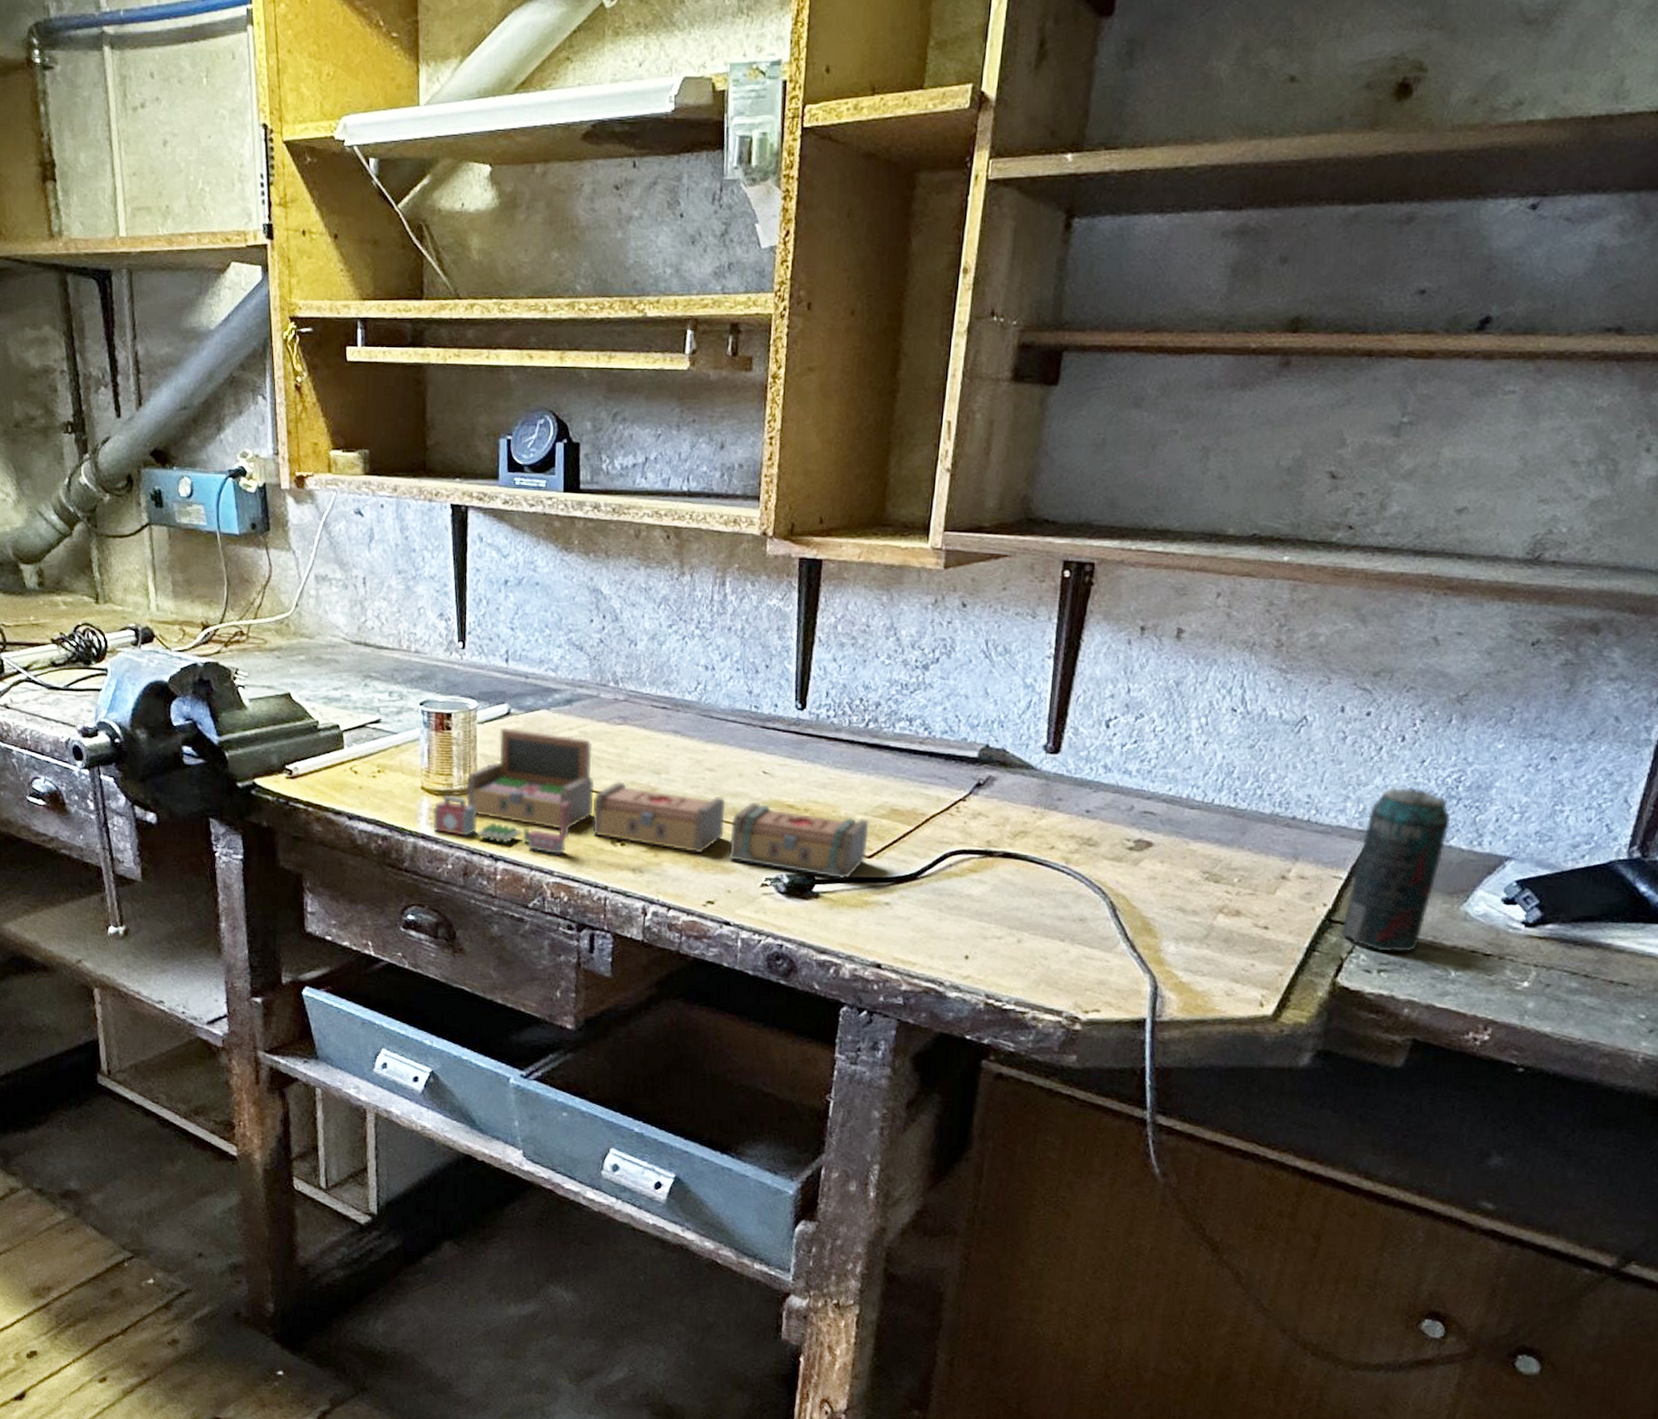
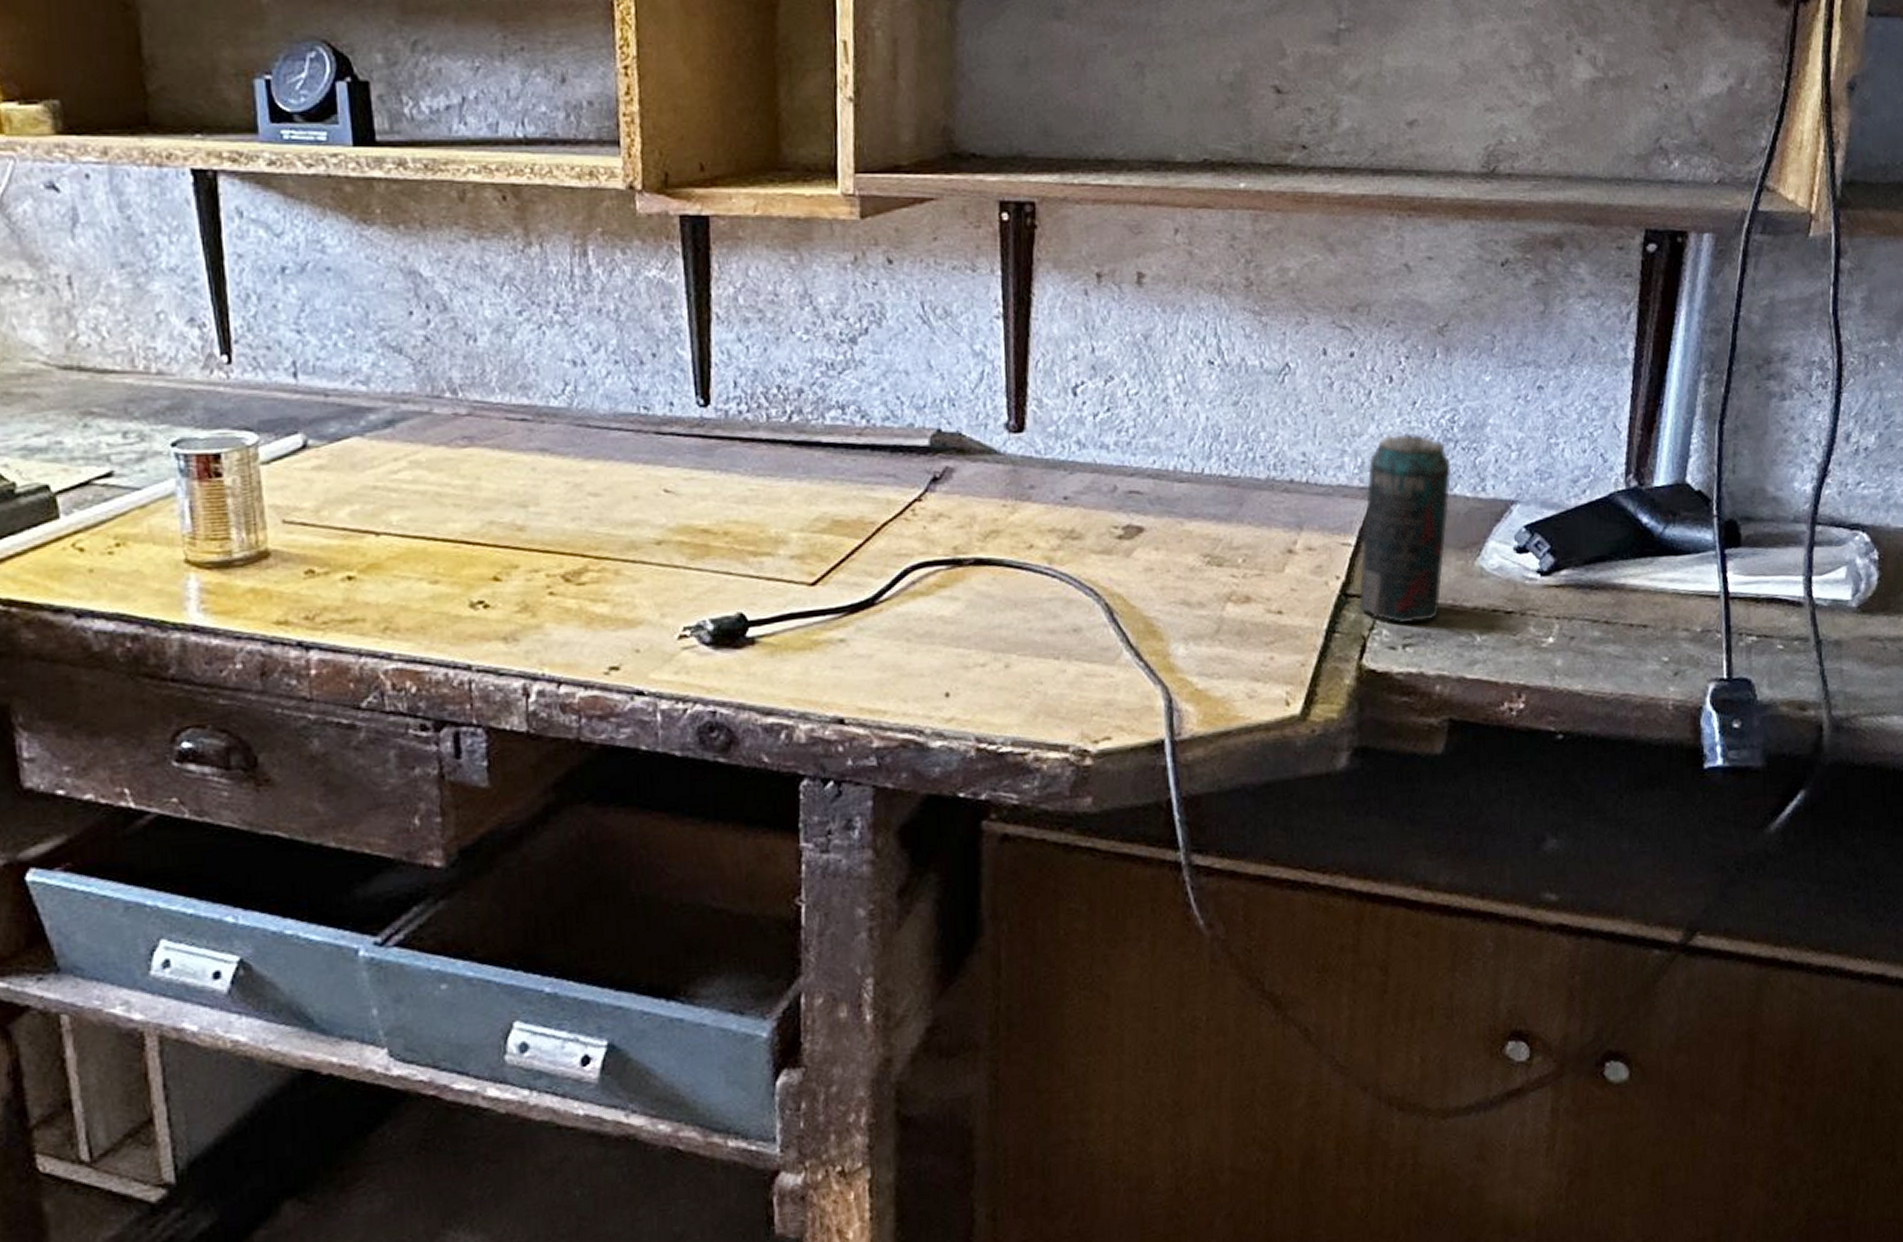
tool box: present [433,727,869,880] -> none [206,465,810,632]

